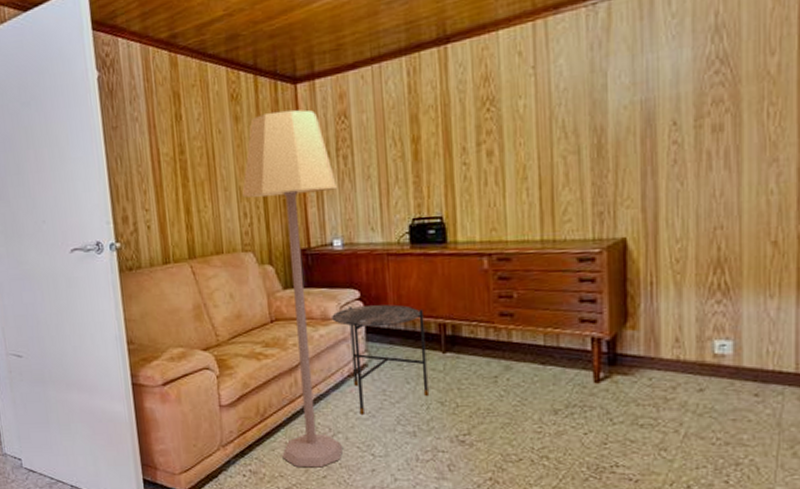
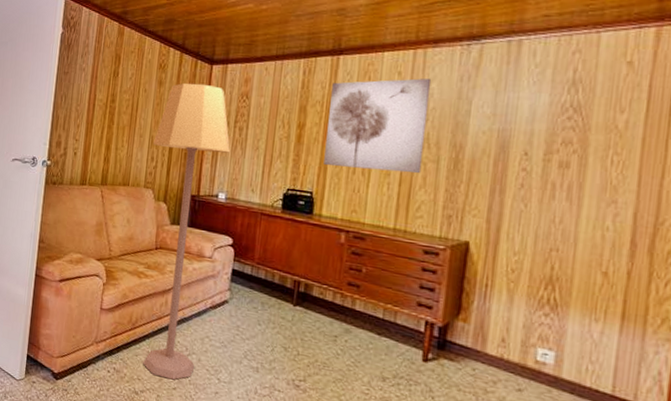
side table: present [332,304,428,414] -> none [206,250,283,343]
wall art: none [444,52,562,181] -> present [324,78,432,174]

